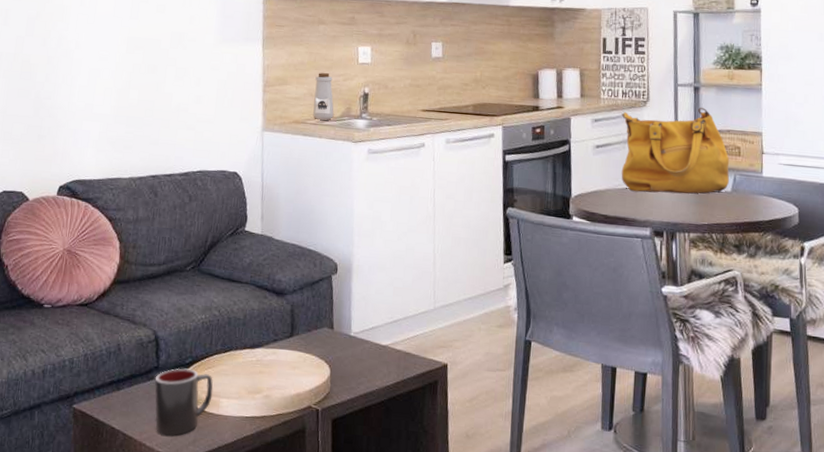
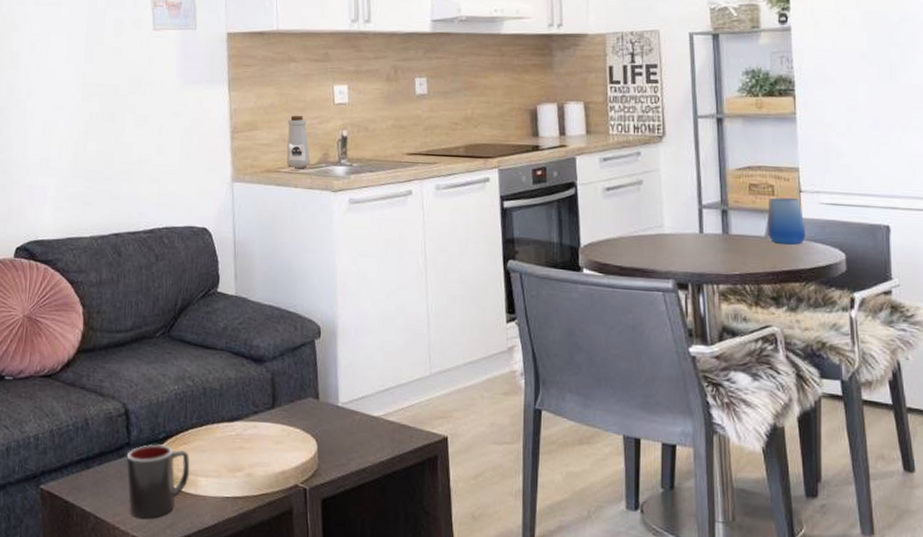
handbag: present [621,107,730,194] -> none [634,140,763,240]
cup: none [733,158,765,200] -> present [767,197,805,246]

